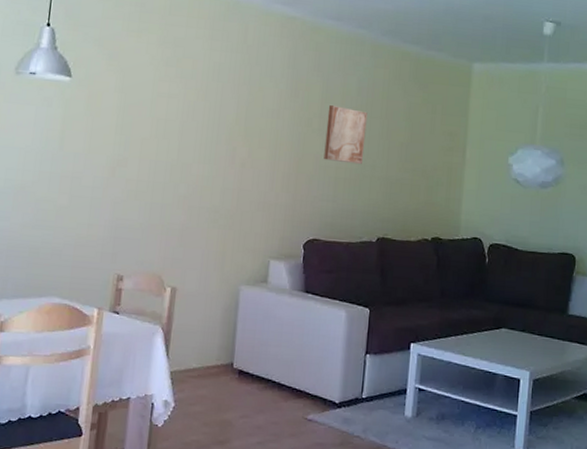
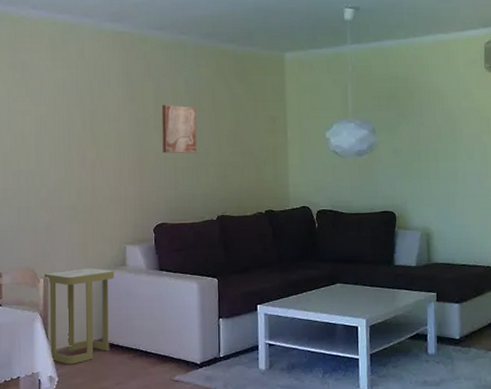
side table: none [170,280,254,390] -> present [44,268,115,365]

